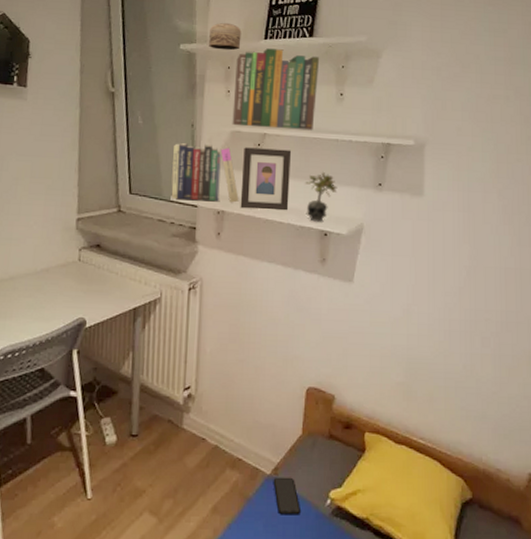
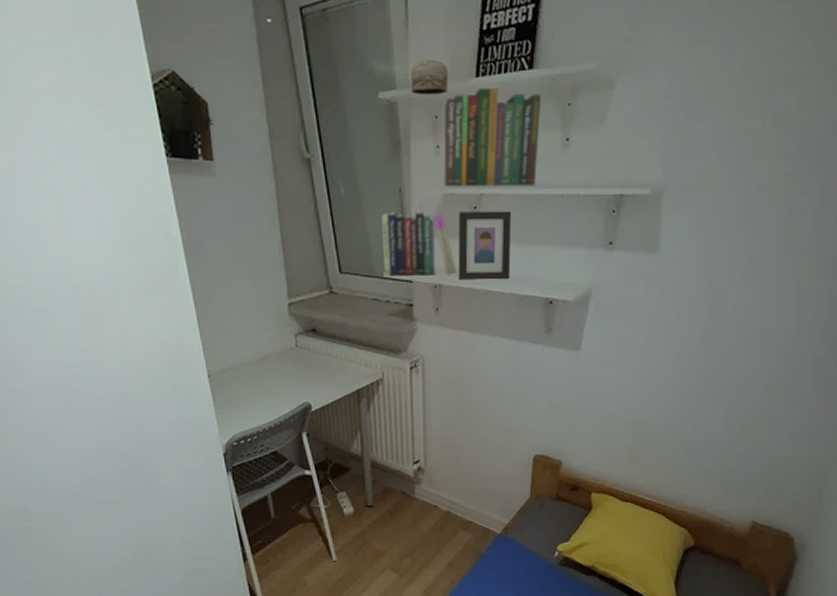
smartphone: present [273,477,300,515] -> none [503,535,530,567]
succulent plant: present [305,171,338,222] -> none [528,232,564,290]

